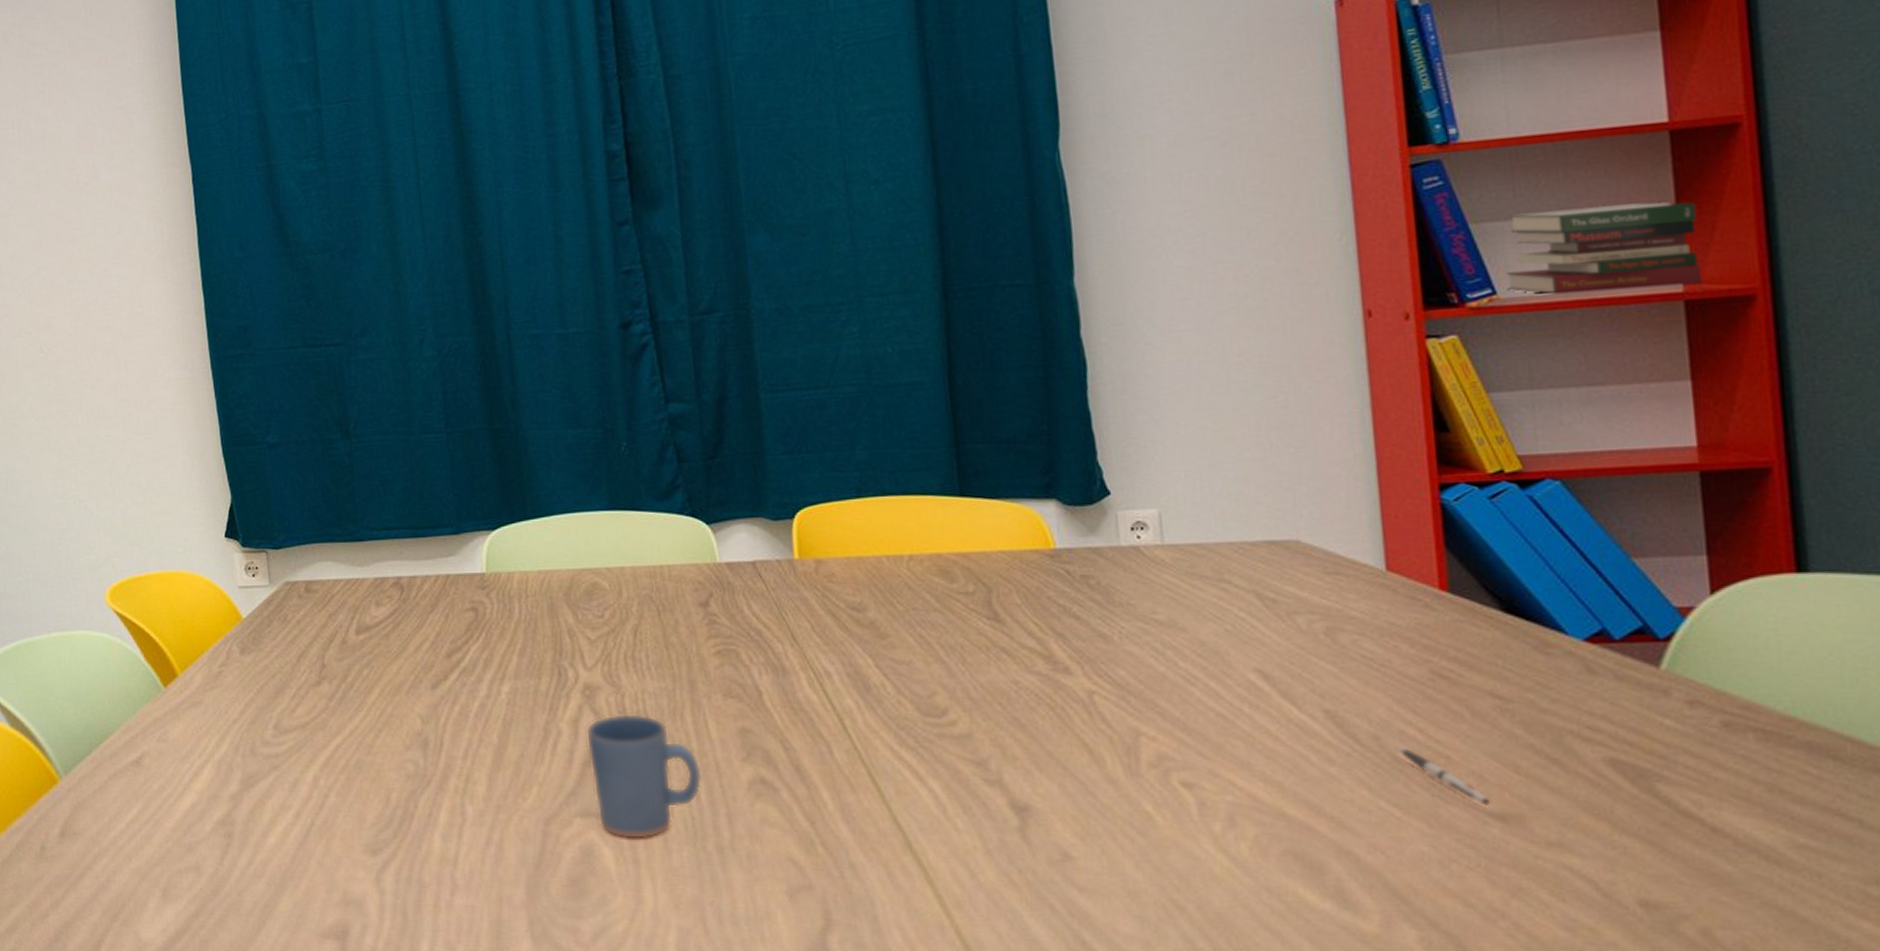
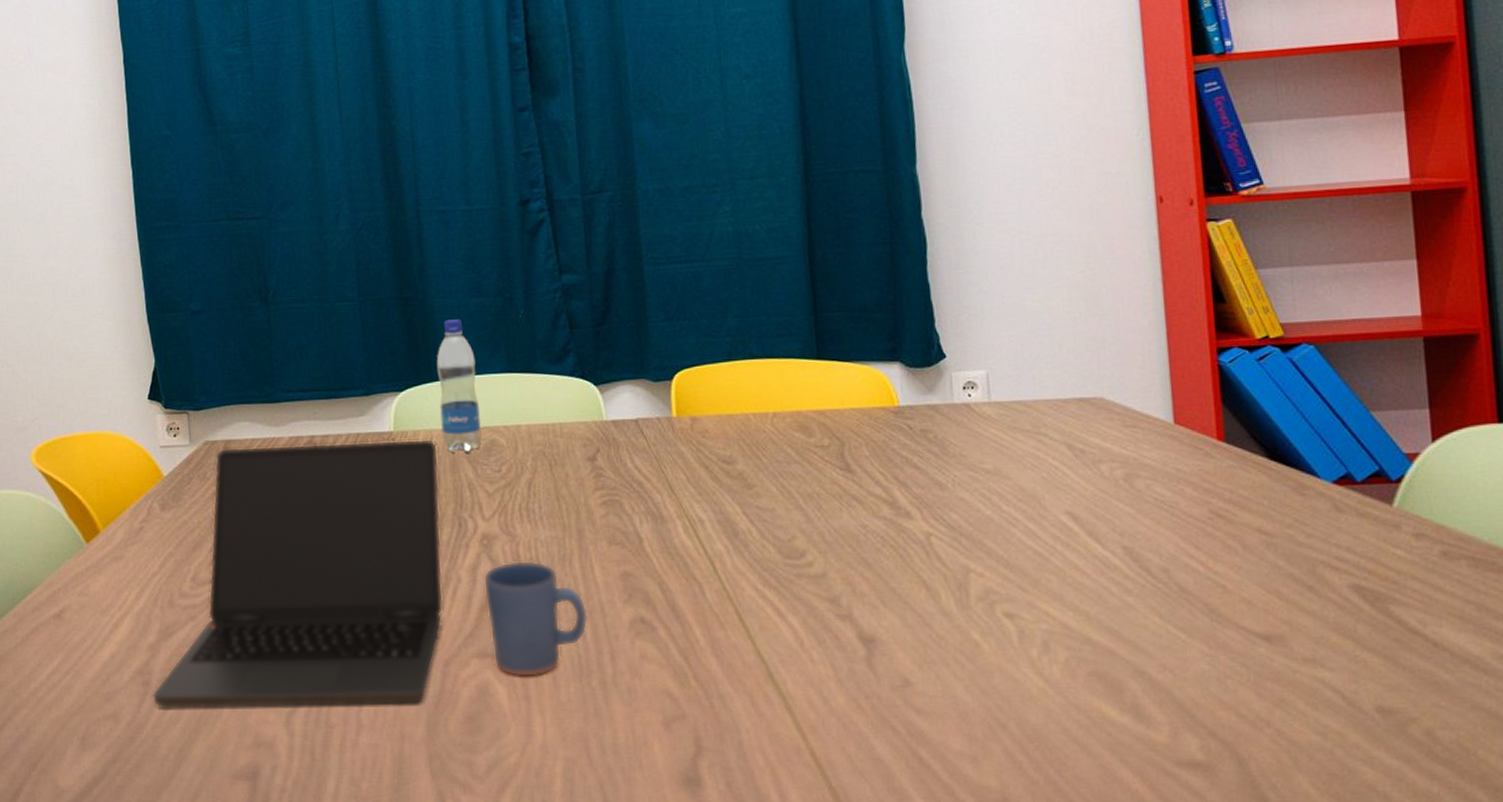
laptop: none [234,580,543,865] -> present [152,438,444,707]
bottle: none [531,452,582,597] -> present [436,319,482,453]
pen: present [1395,746,1492,806] -> none [1181,577,1259,628]
books: present [1507,202,1702,295] -> none [1271,107,1425,185]

